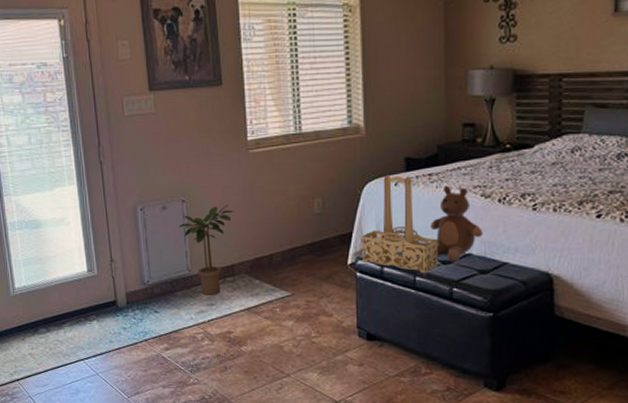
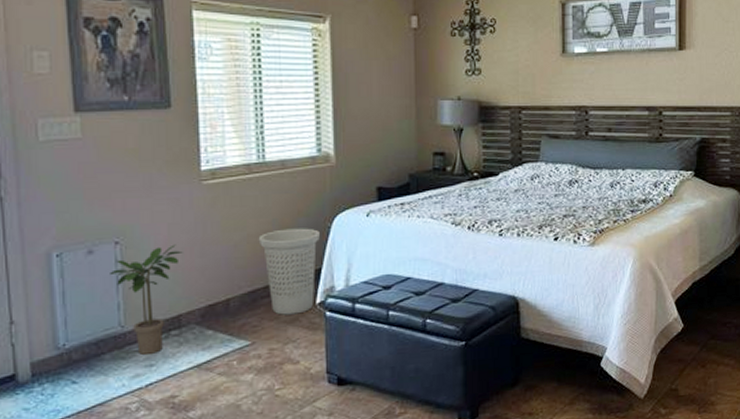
laundry basket: none [296,194,351,273] -> present [258,228,320,315]
decorative basket: present [361,174,438,274] -> none [331,205,411,308]
teddy bear: present [427,185,483,262] -> none [400,214,454,293]

